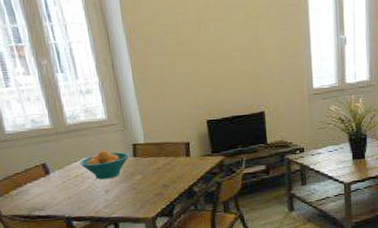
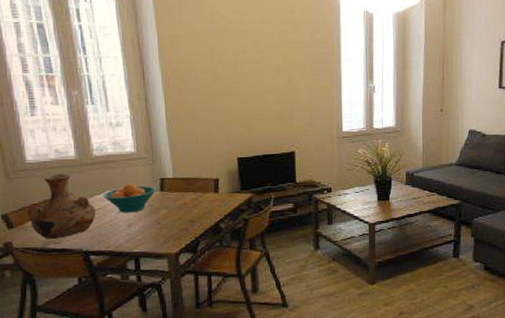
vase: none [11,142,75,206] -> present [27,173,96,239]

